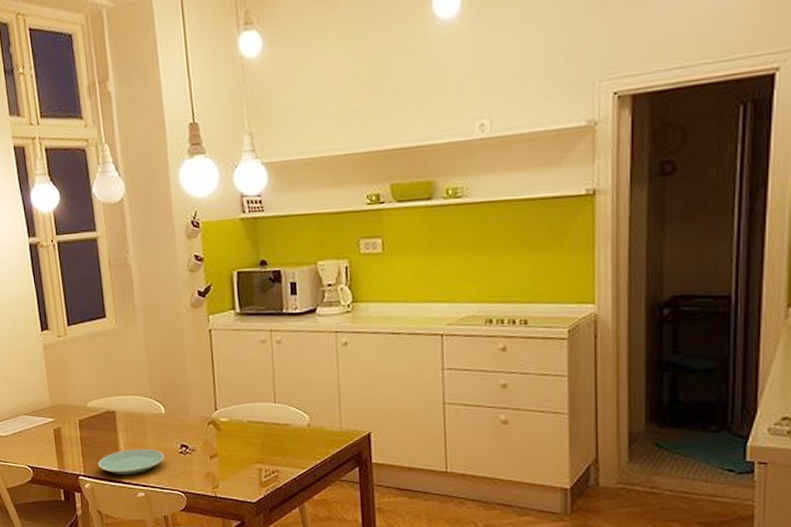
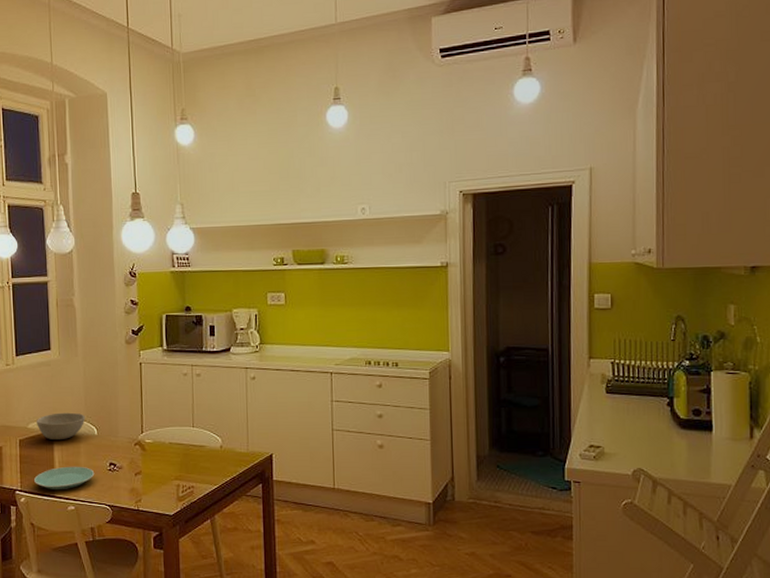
bowl: none [96,388,151,420] -> present [37,412,85,441]

